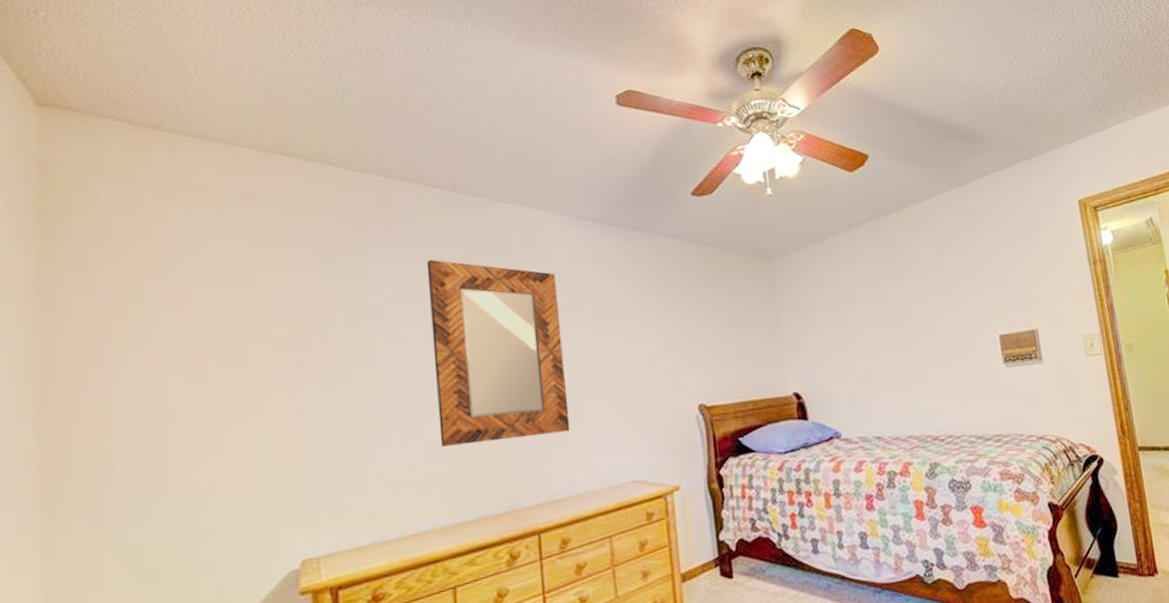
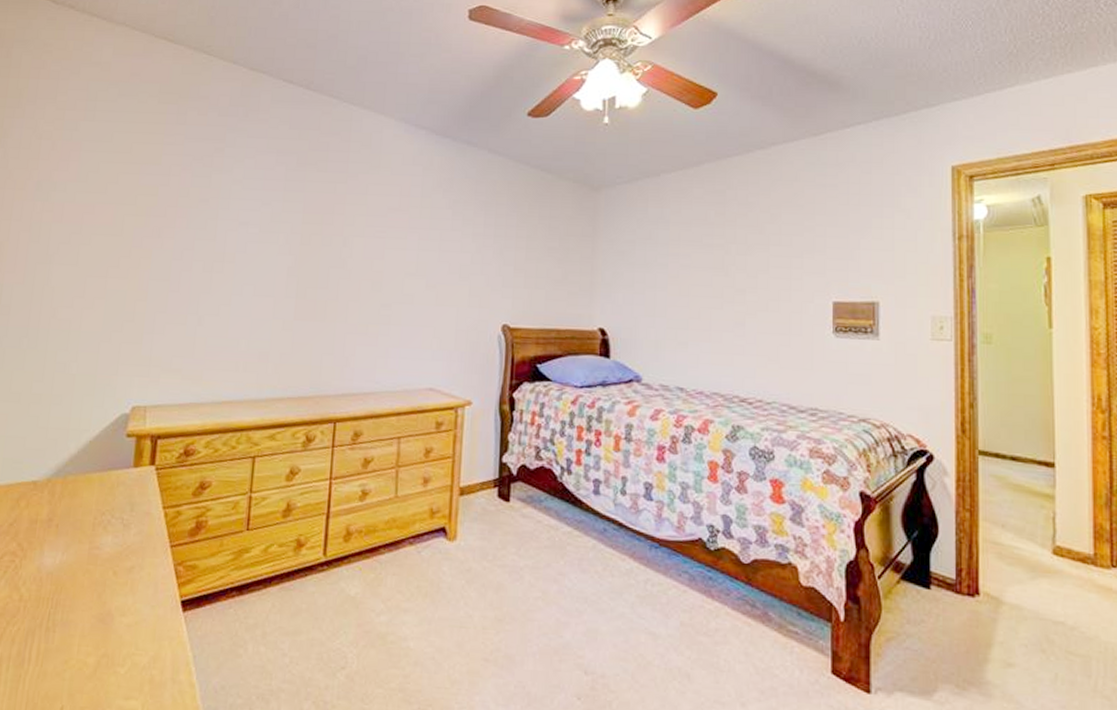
home mirror: present [426,259,570,447] -> none [261,150,386,330]

